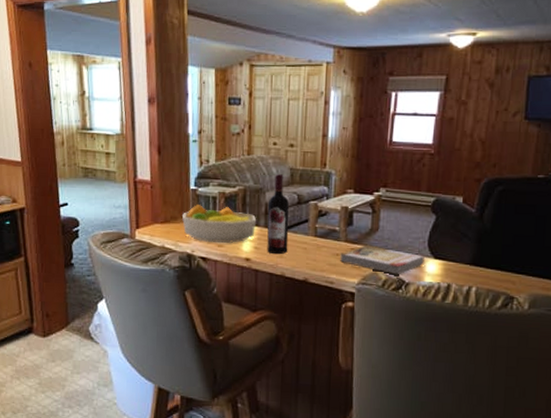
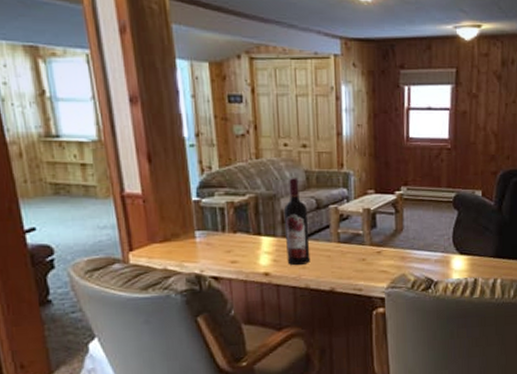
fruit bowl: present [182,203,257,243] -> none [185,216,273,259]
book: present [340,245,424,275] -> none [366,247,451,275]

